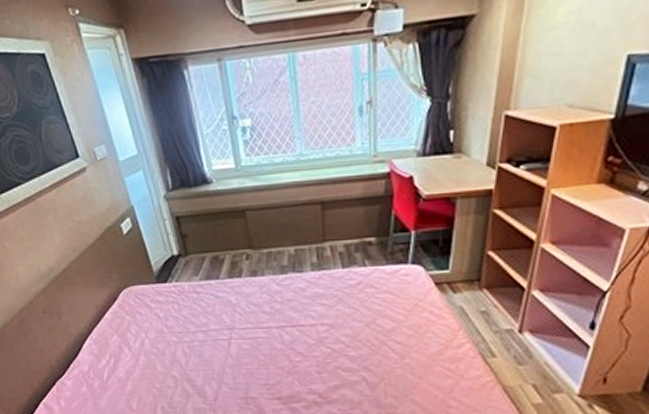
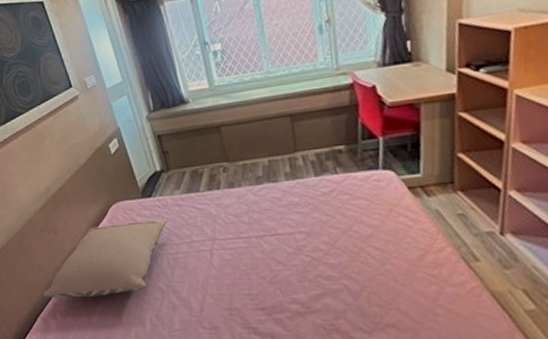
pillow: none [44,305,185,384] -> present [42,218,168,298]

